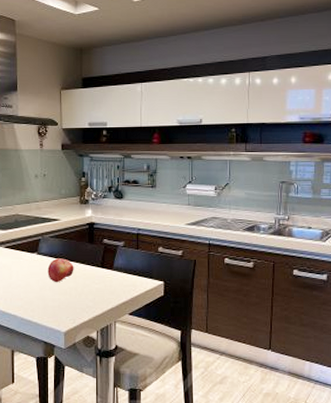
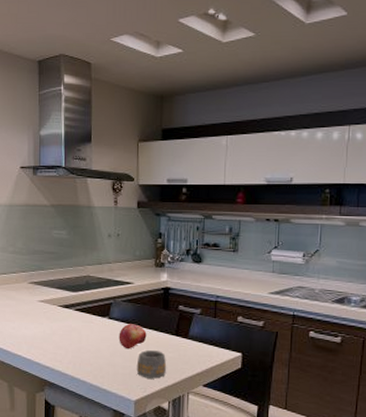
mug: none [65,283,94,310] -> present [136,350,167,379]

